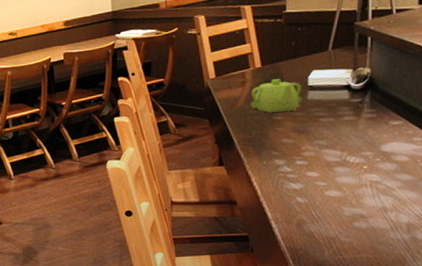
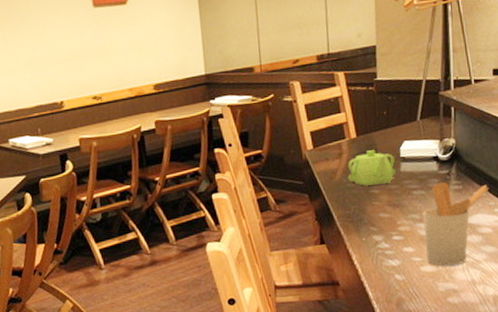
utensil holder: none [330,109,408,192] -> present [423,181,489,266]

